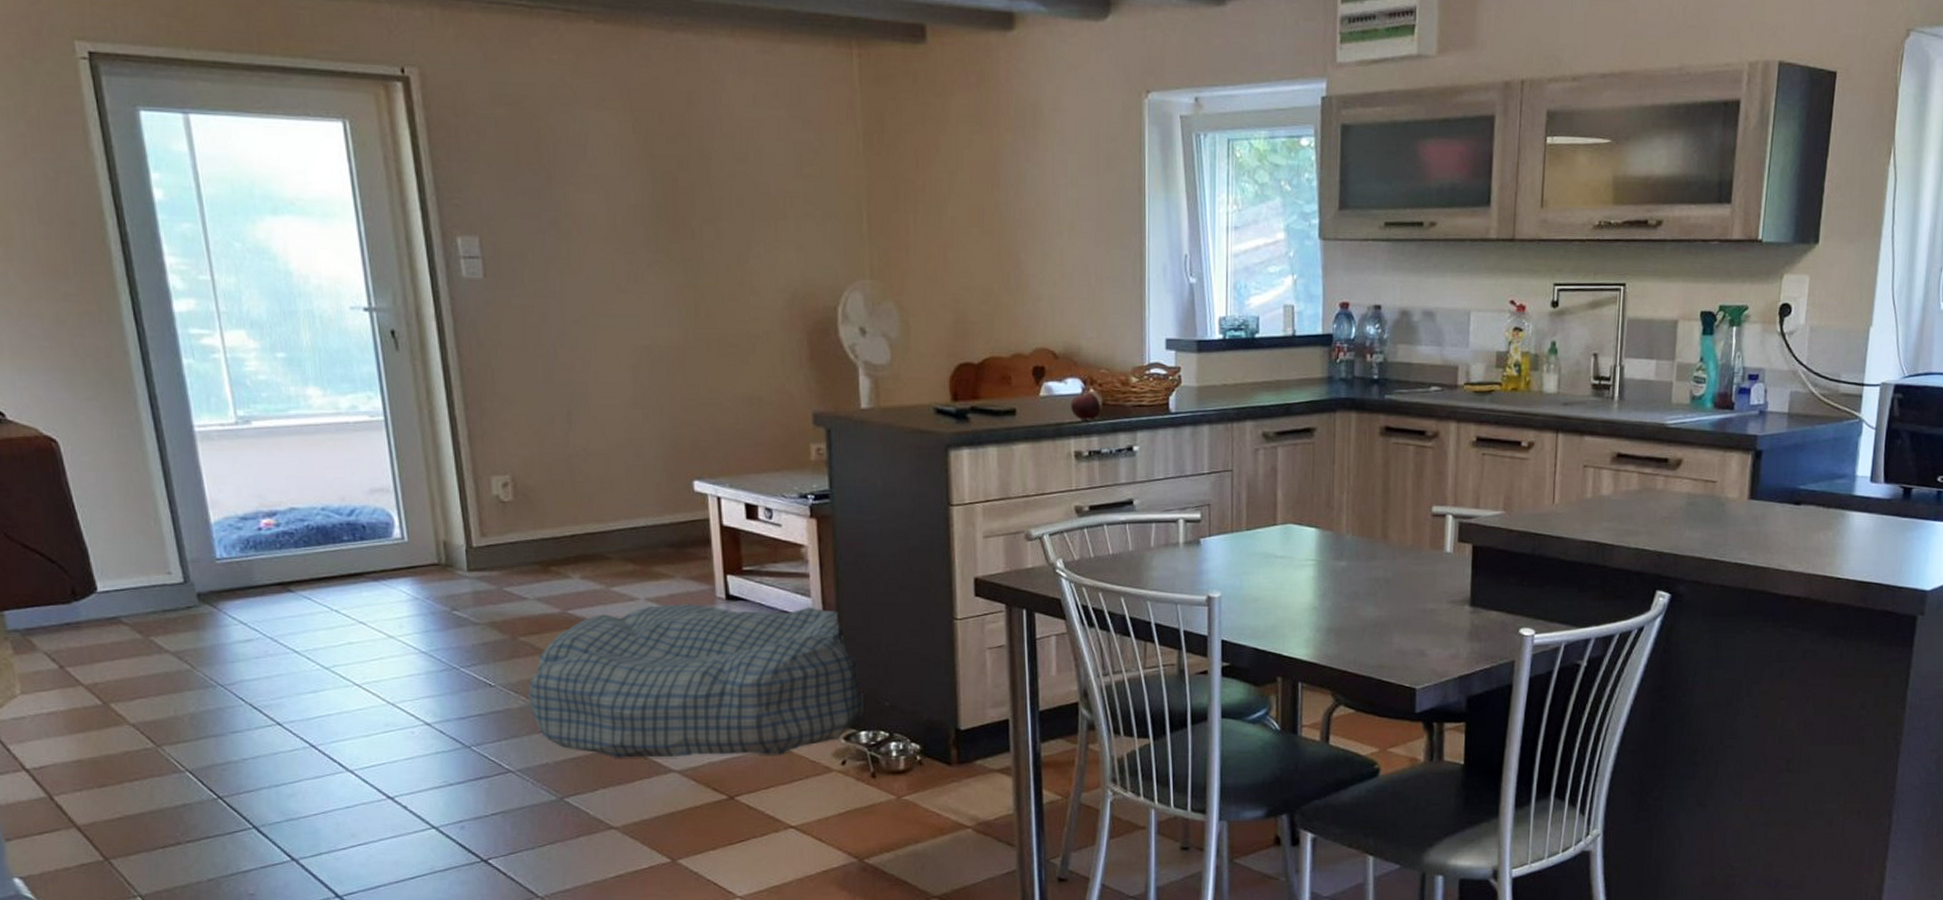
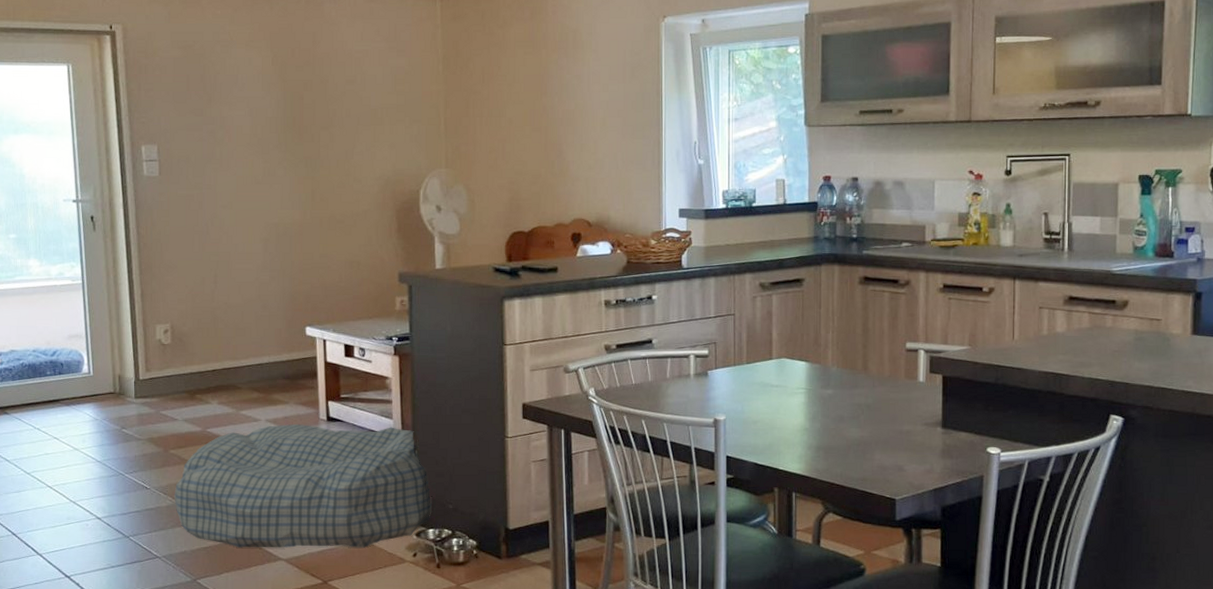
fruit: present [1071,392,1100,420] -> none [602,253,625,275]

